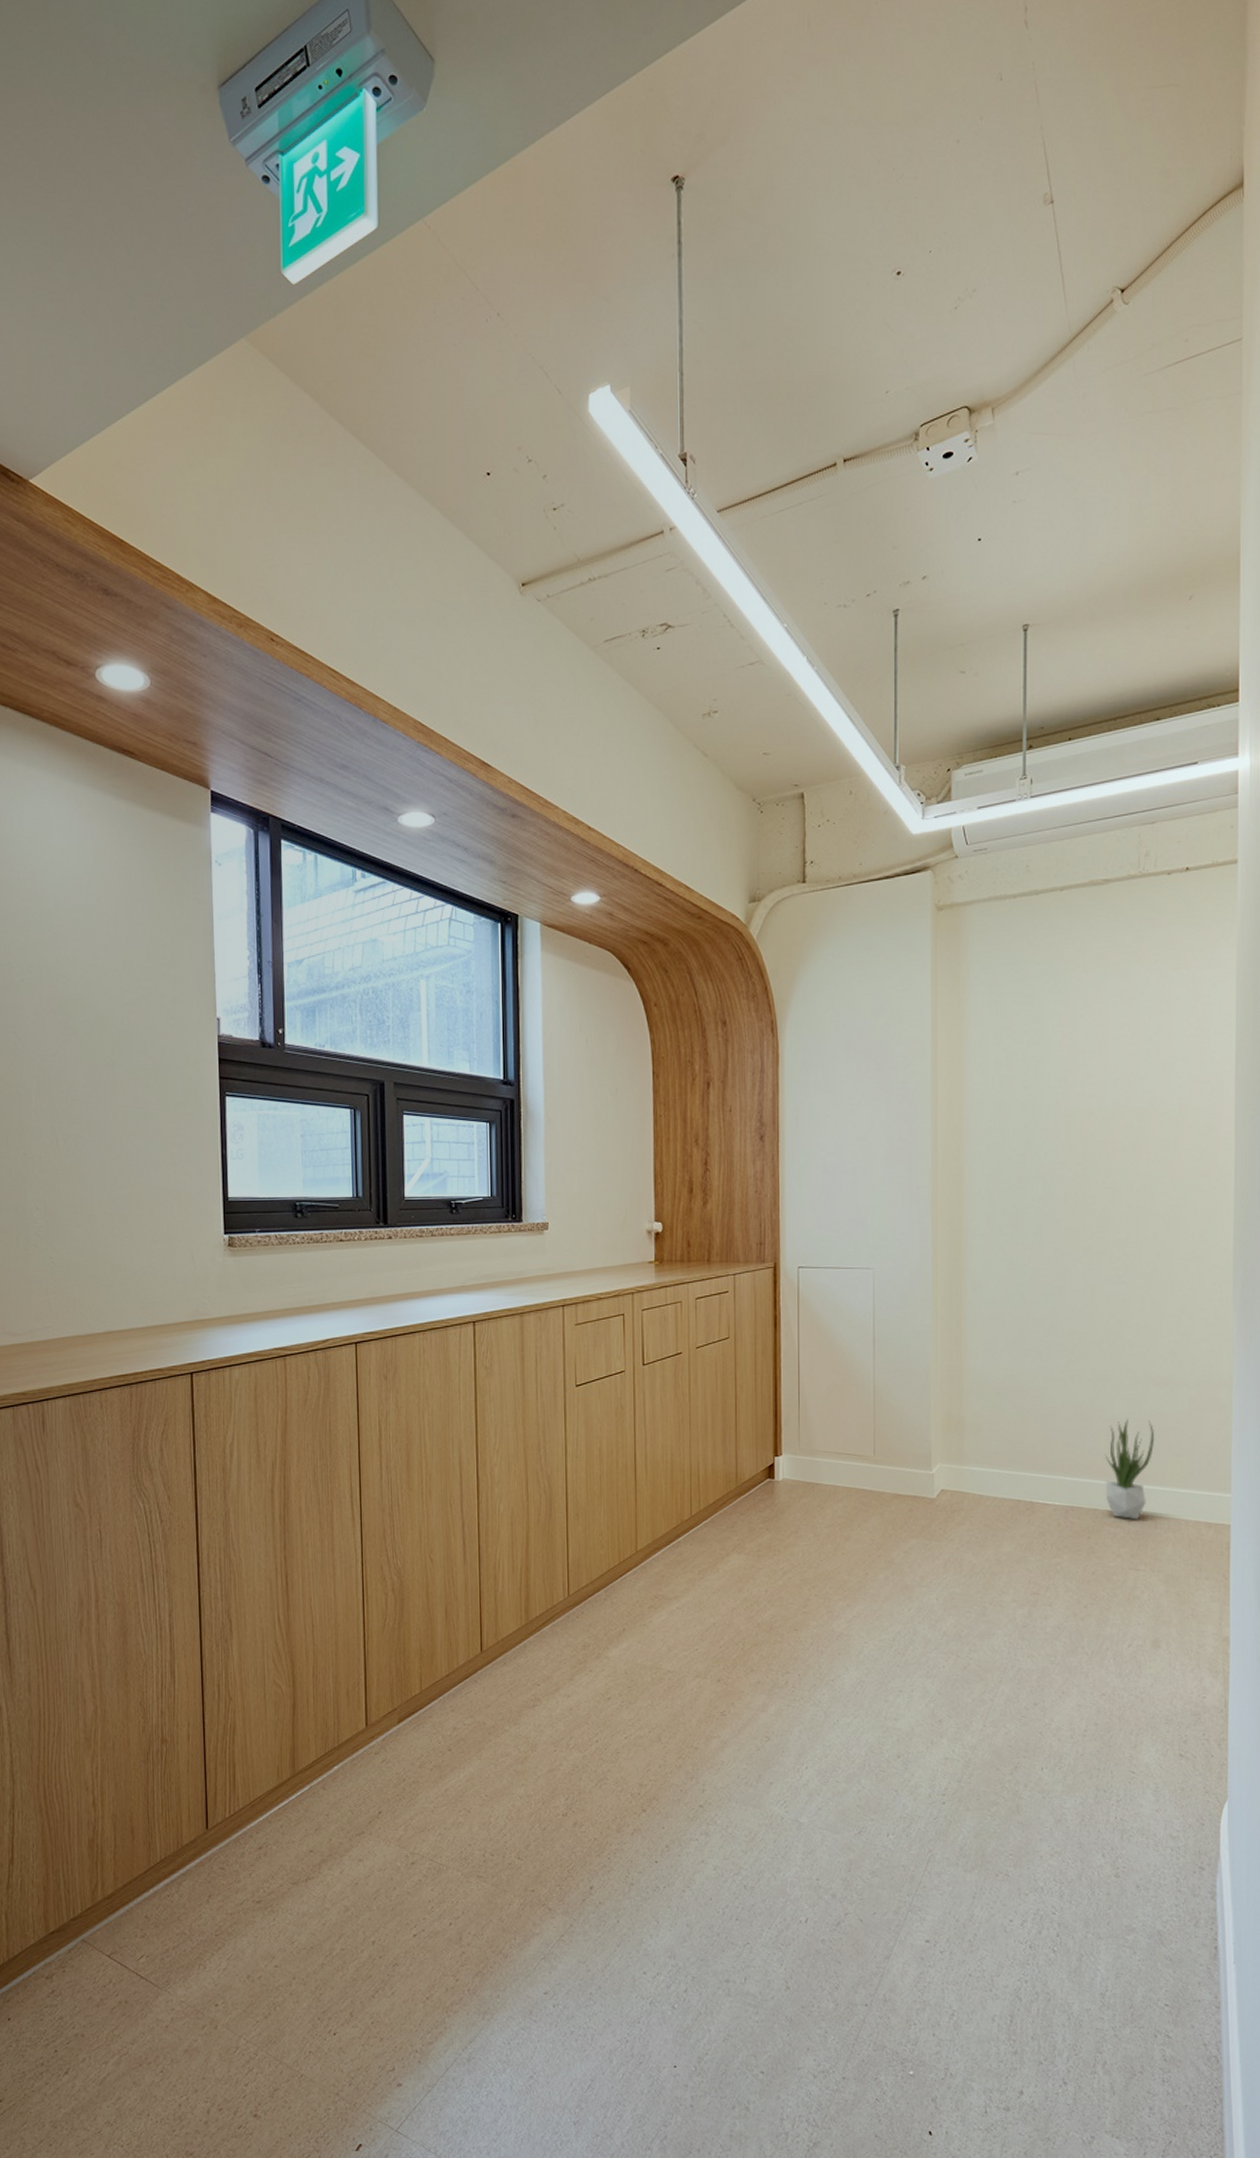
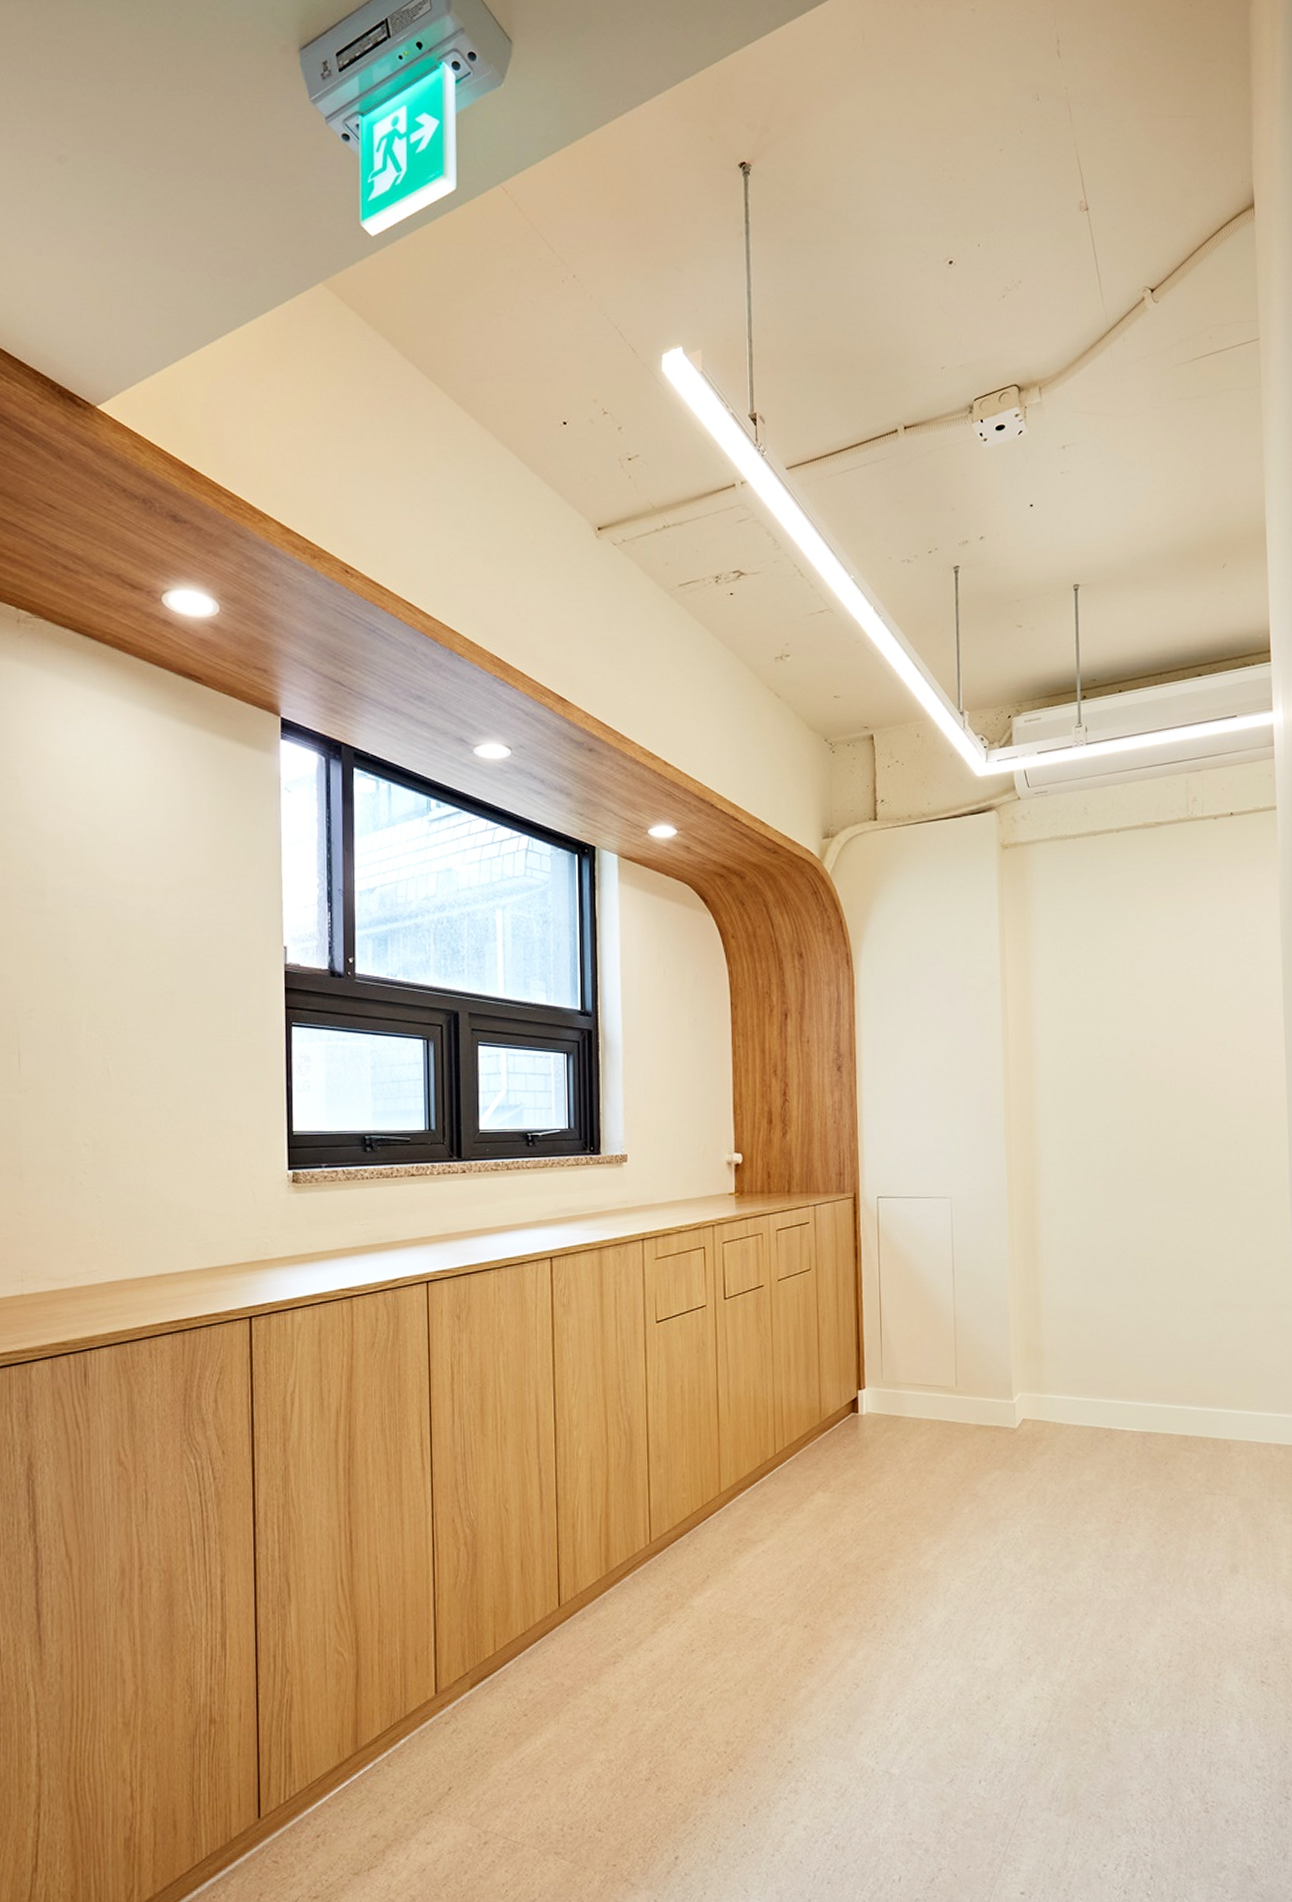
potted plant: present [1105,1418,1154,1520] -> none [1179,1342,1224,1444]

